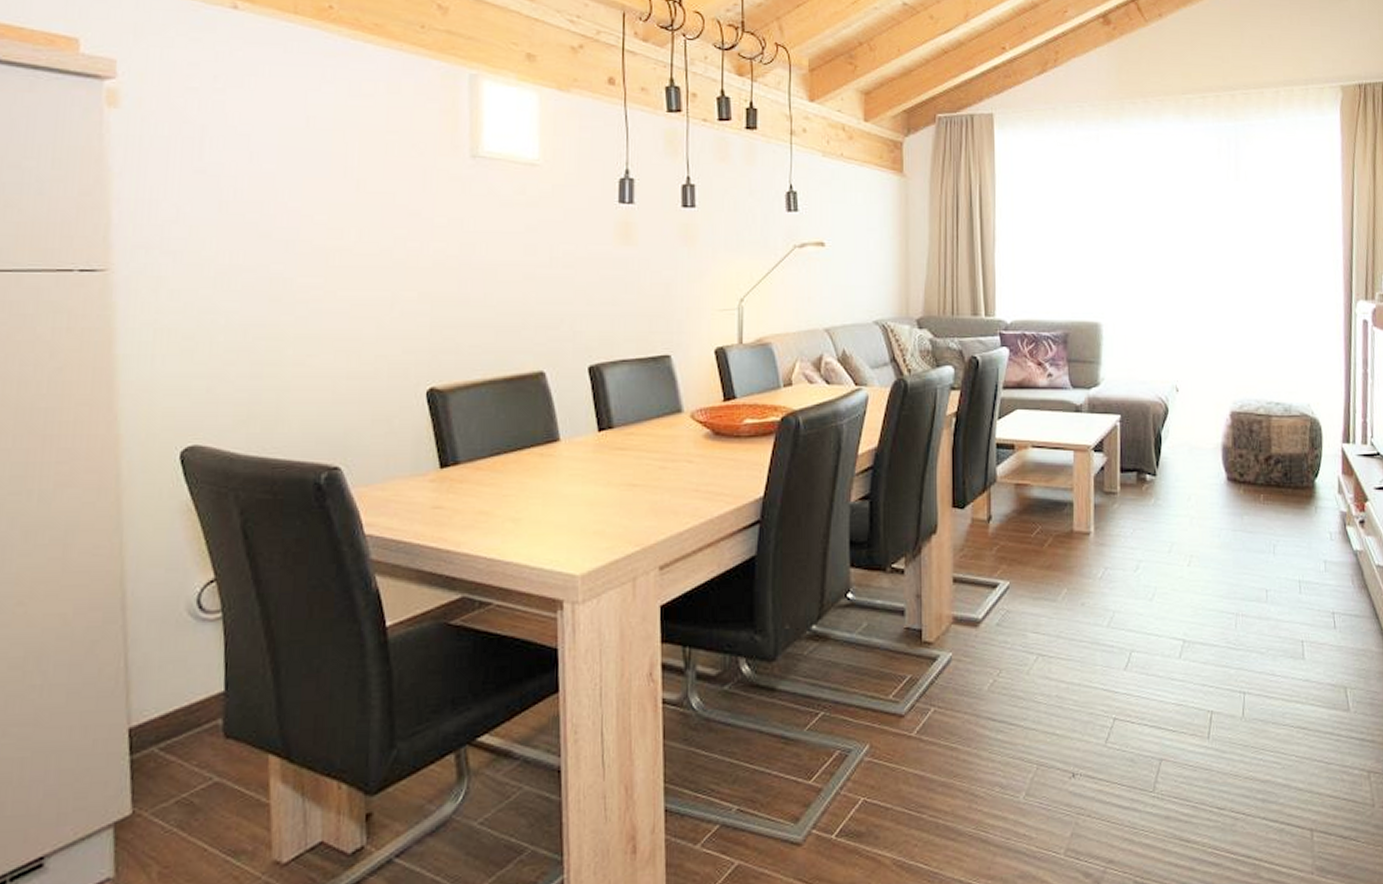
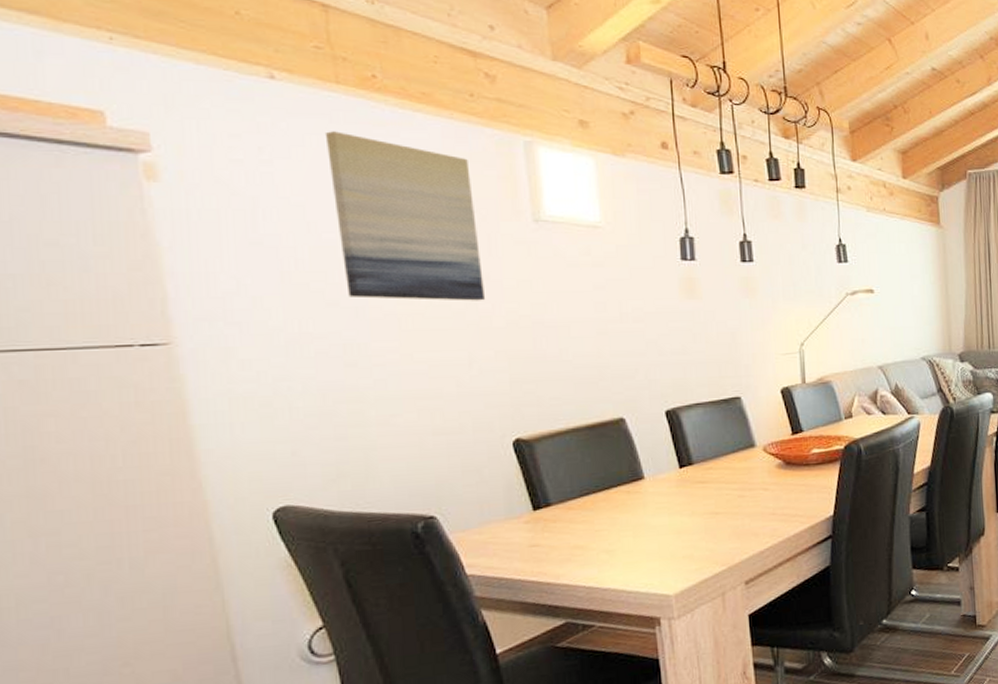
wall art: none [277,61,415,239] -> present [324,131,485,301]

